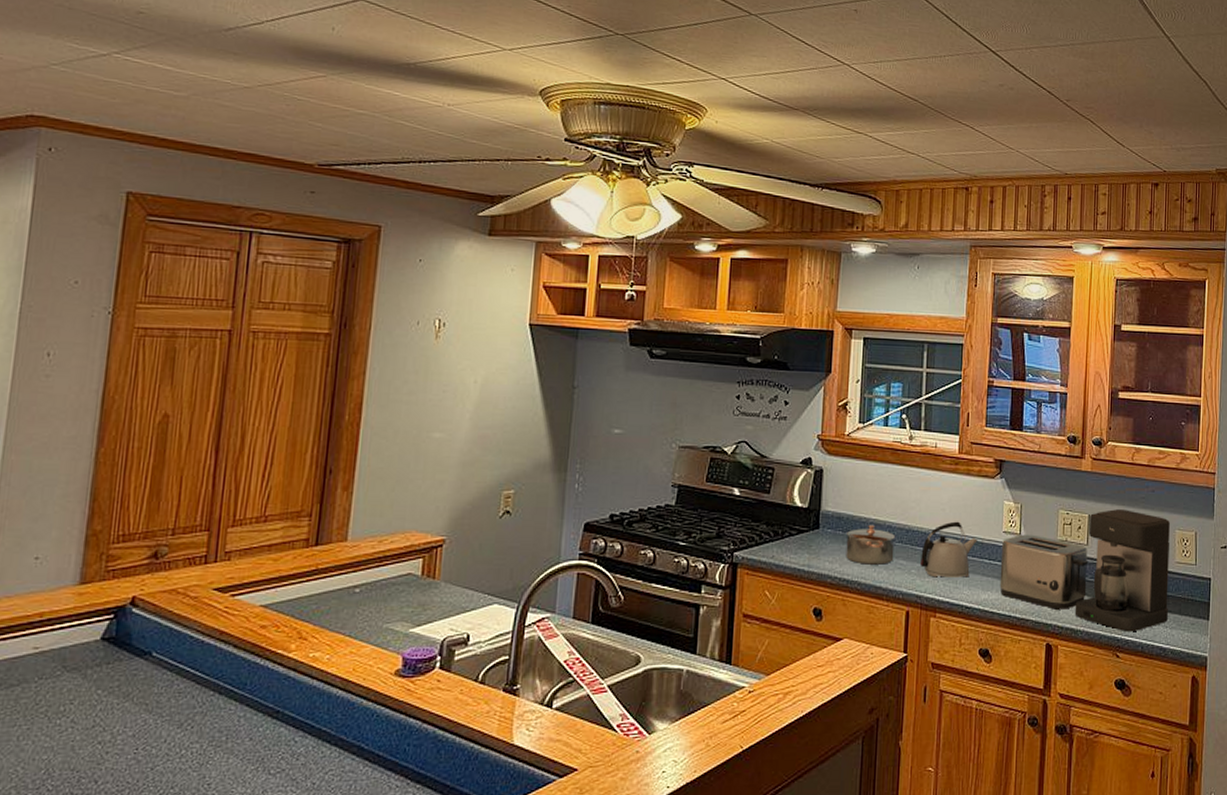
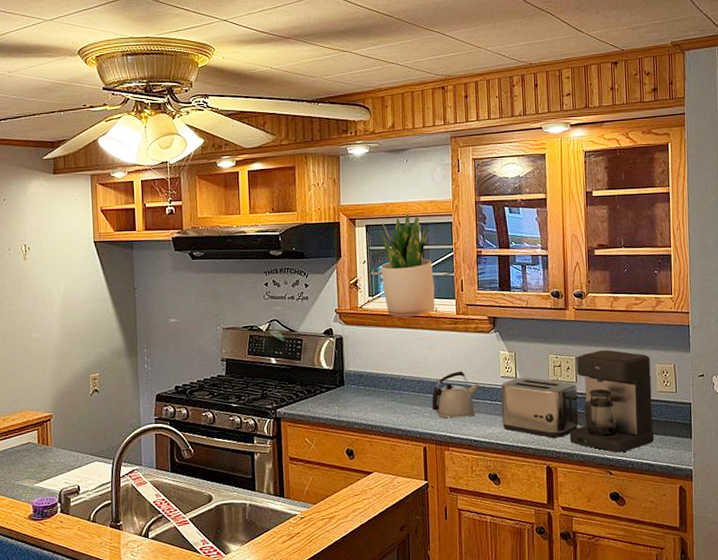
cooking pot: present [846,524,895,565] -> none [368,379,409,412]
planter: none [876,328,937,453] -> present [379,212,435,318]

